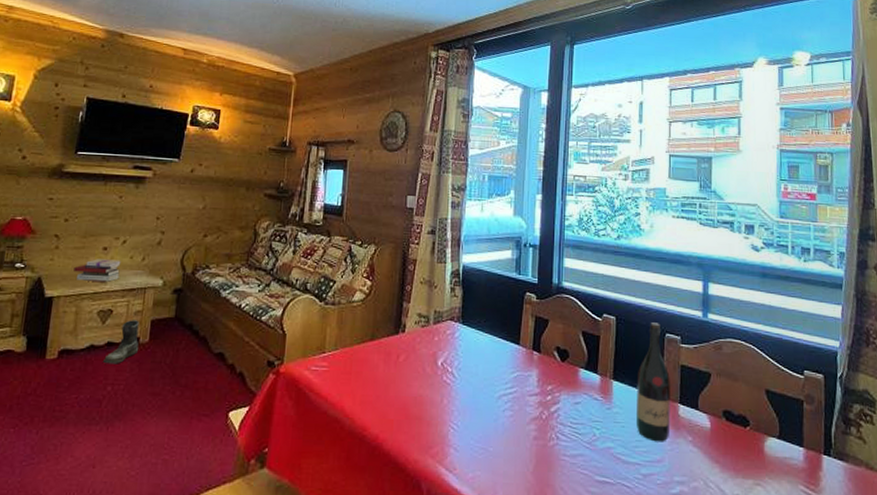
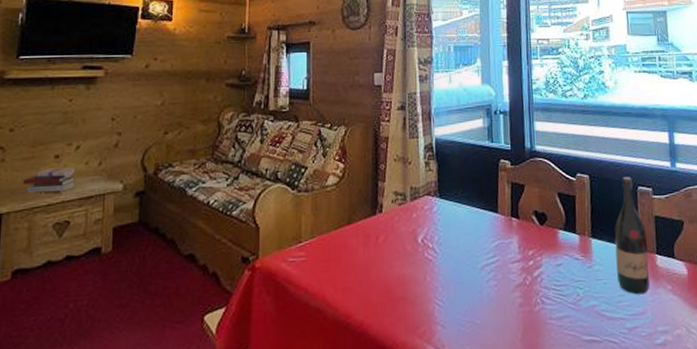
boot: present [102,320,139,364] -> none [62,229,102,280]

